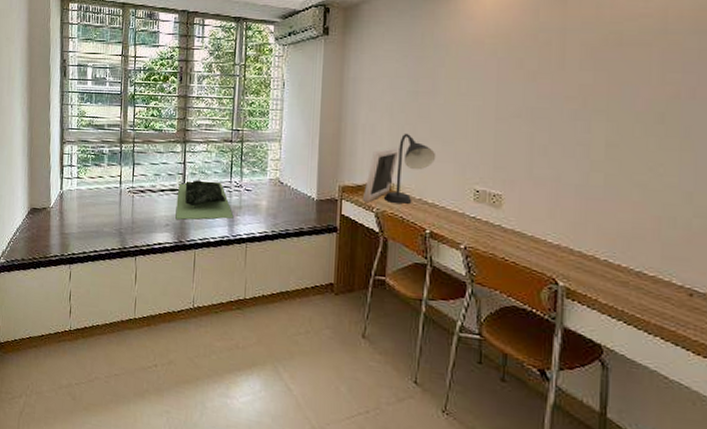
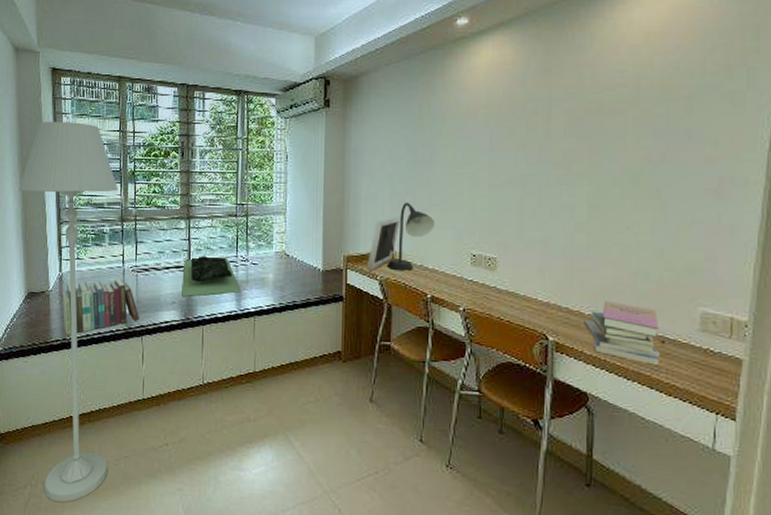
floor lamp: none [26,44,118,415] -> present [19,121,118,503]
books: none [62,198,134,251] -> present [62,278,139,335]
books: none [599,247,688,321] -> present [584,301,661,365]

